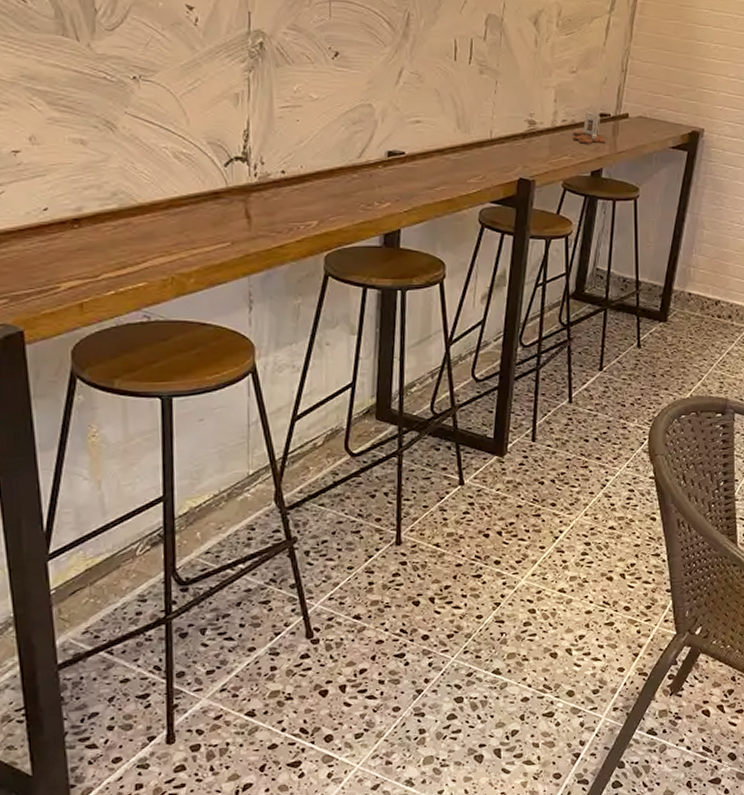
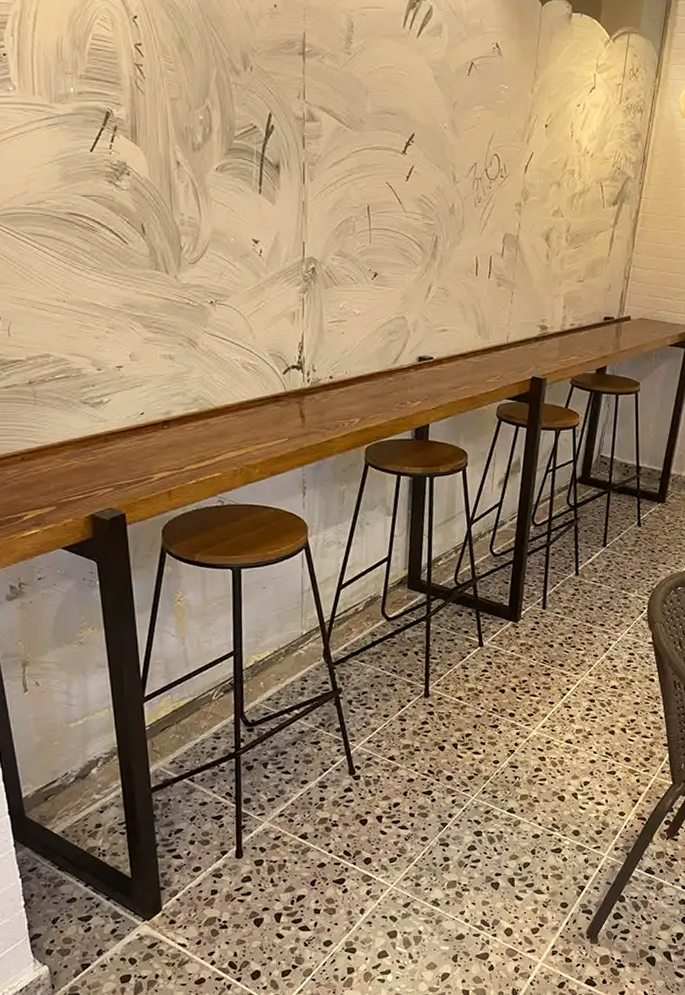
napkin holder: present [573,110,606,144] -> none [580,314,610,345]

